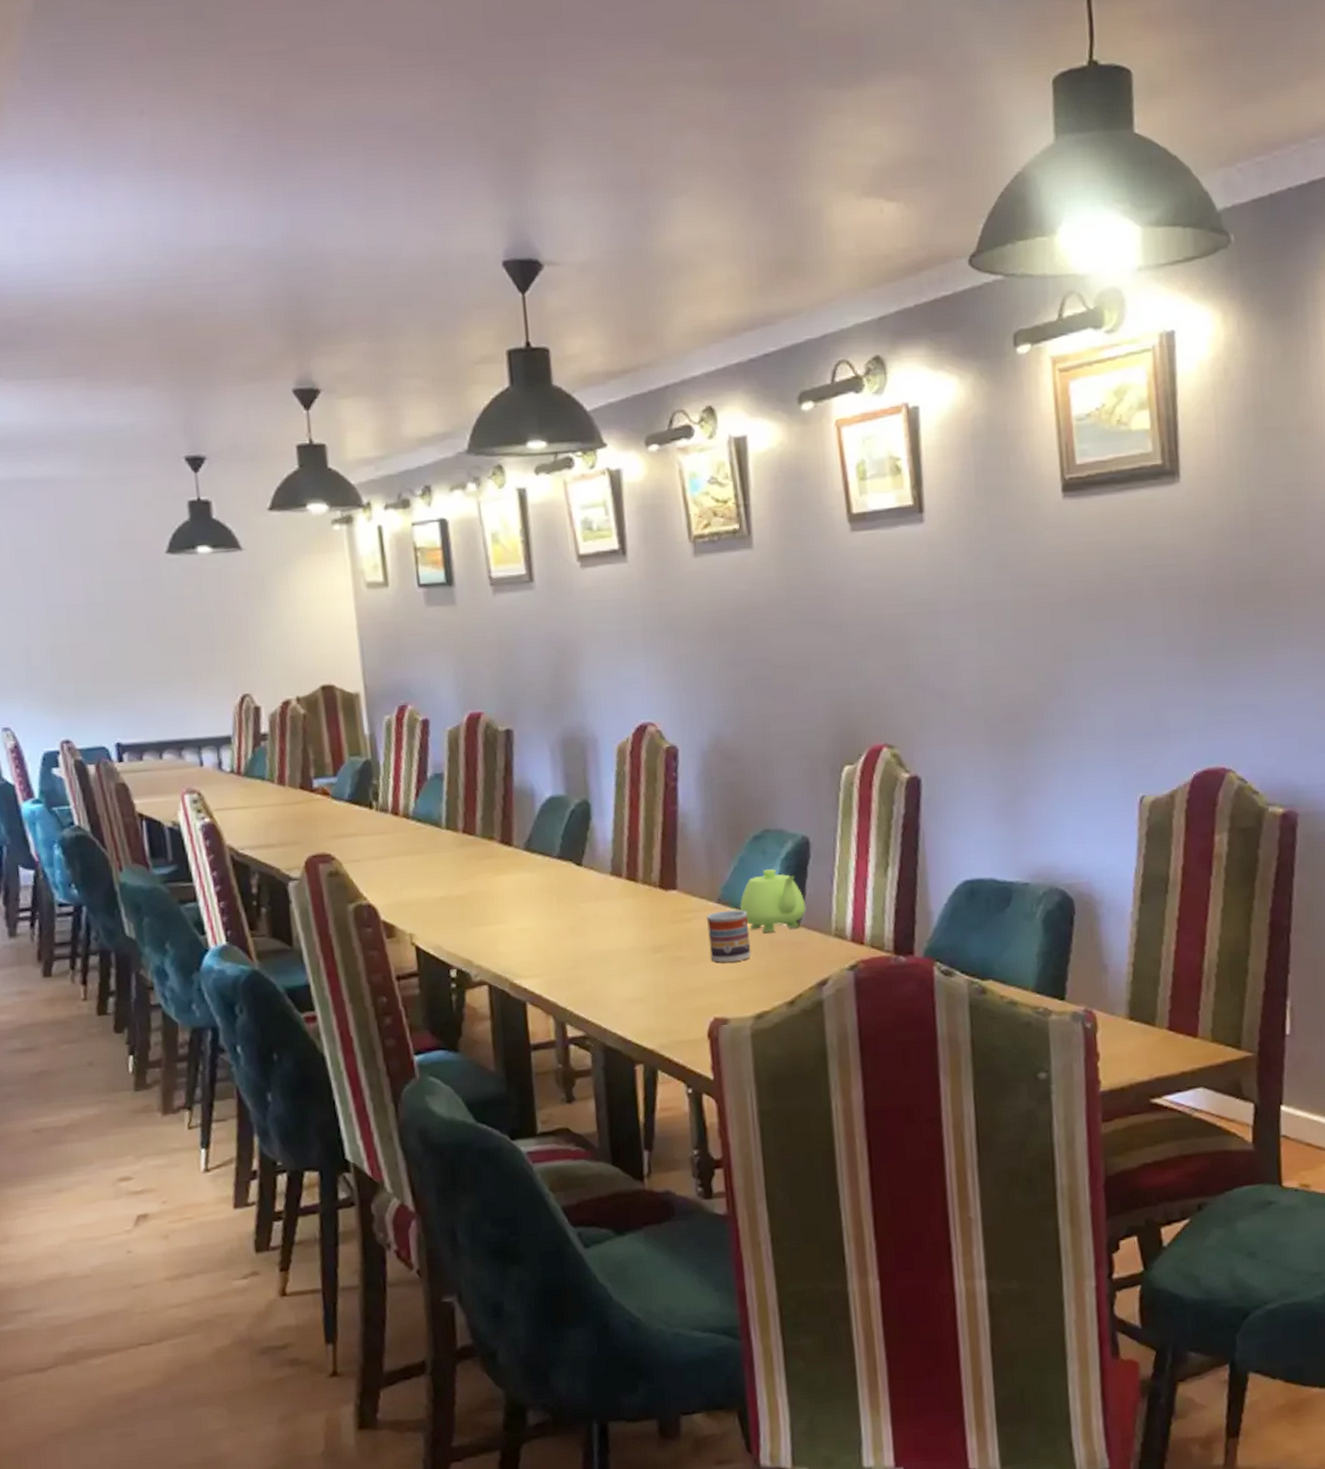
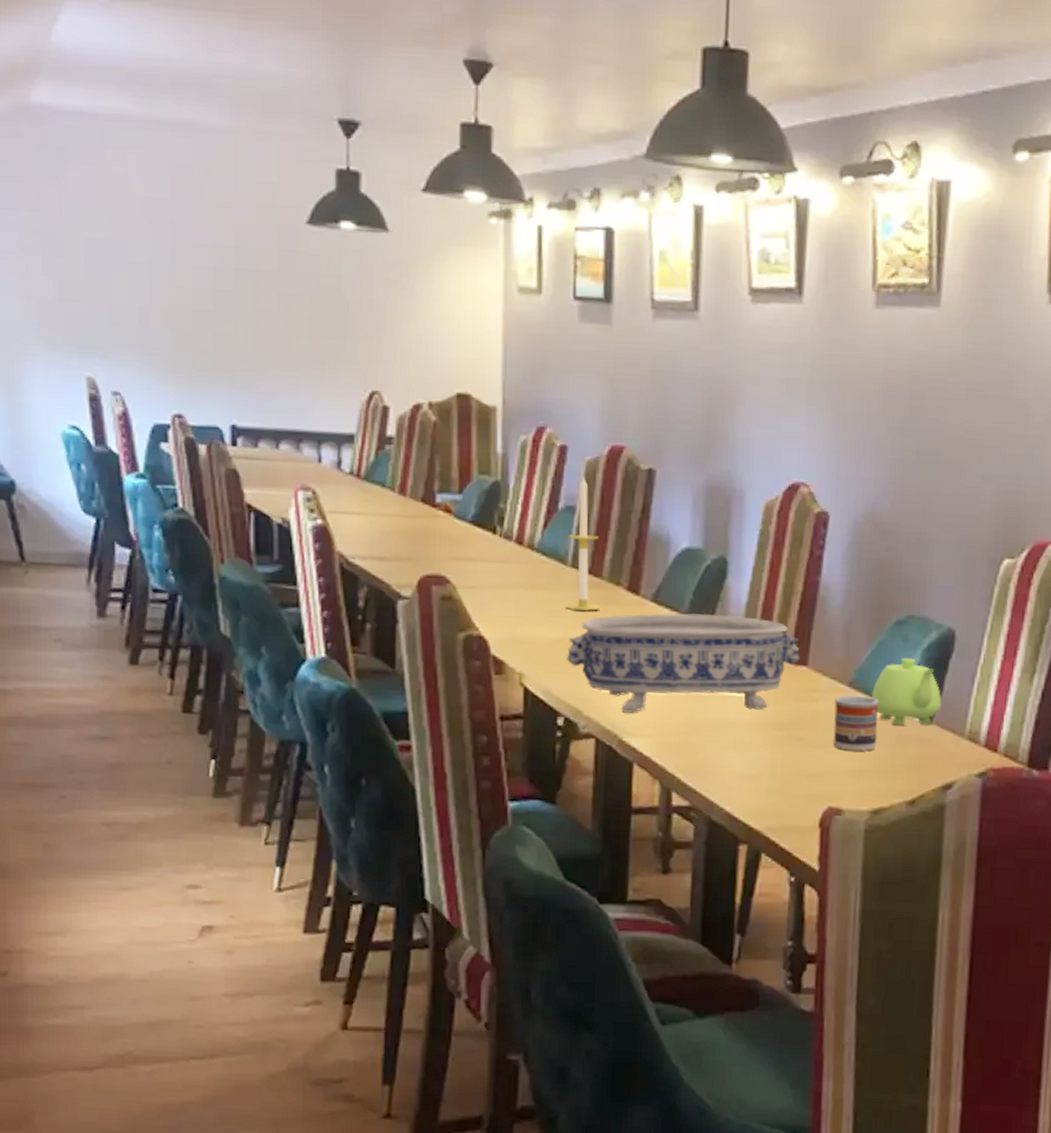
candle: none [439,744,478,869] -> present [566,475,600,611]
decorative bowl: none [451,852,669,957] -> present [566,613,800,713]

